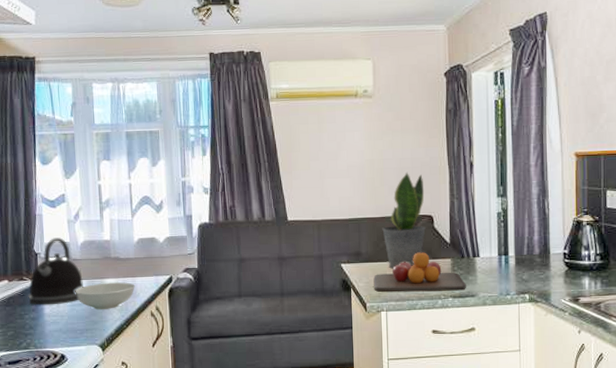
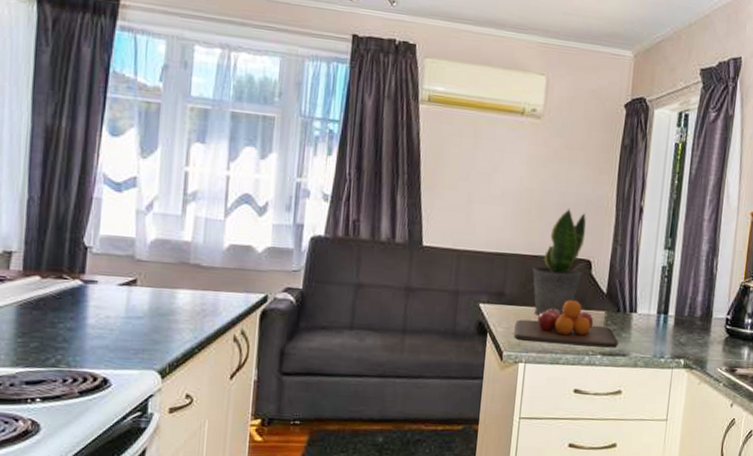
kettle: present [28,237,83,306] -> none [66,230,147,315]
bowl: present [75,282,135,310] -> none [134,293,217,328]

